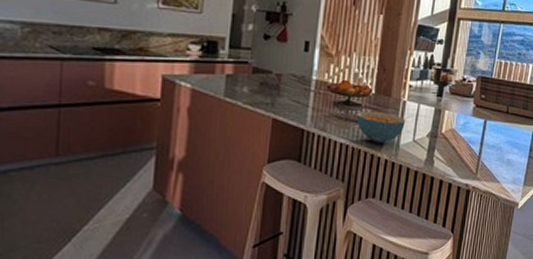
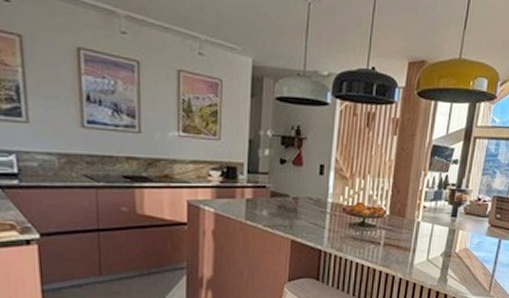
cereal bowl: present [356,111,406,143] -> none [371,232,420,262]

